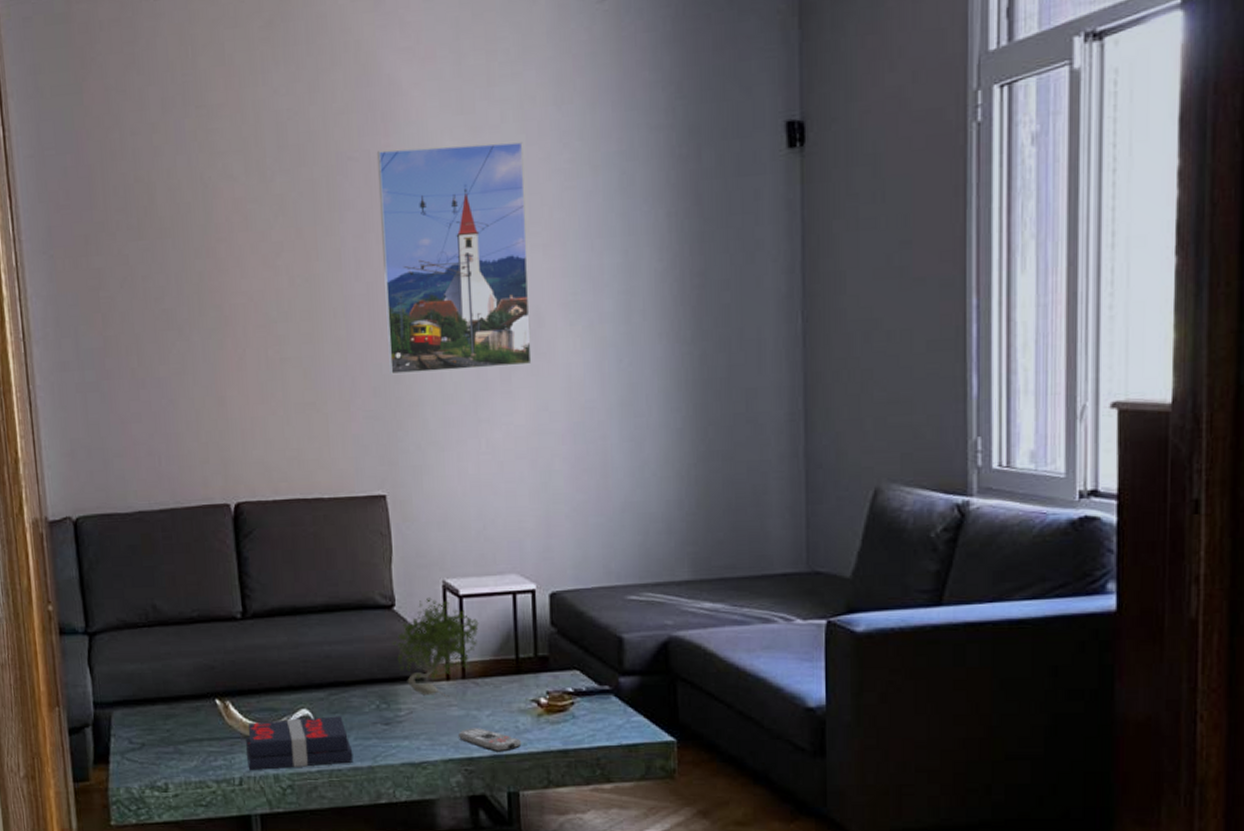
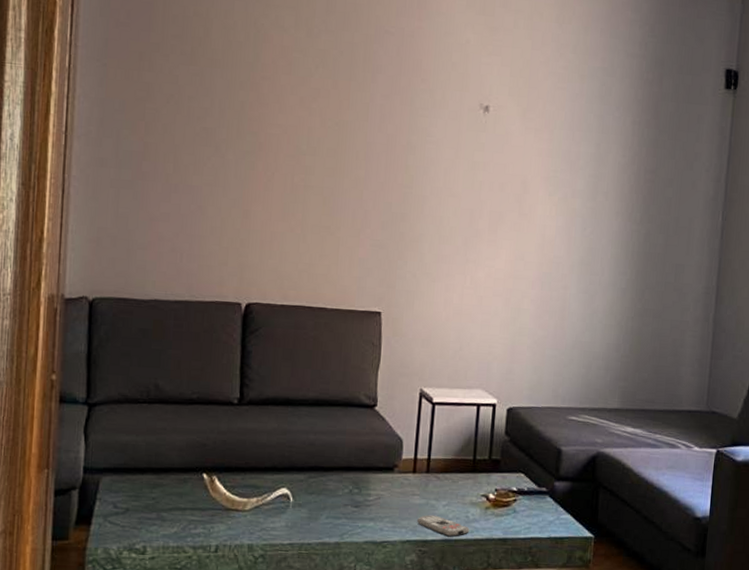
book: present [246,716,354,771] -> none [225,496,323,540]
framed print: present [376,142,532,375] -> none [398,31,529,222]
plant: present [392,597,479,698] -> none [370,402,446,488]

